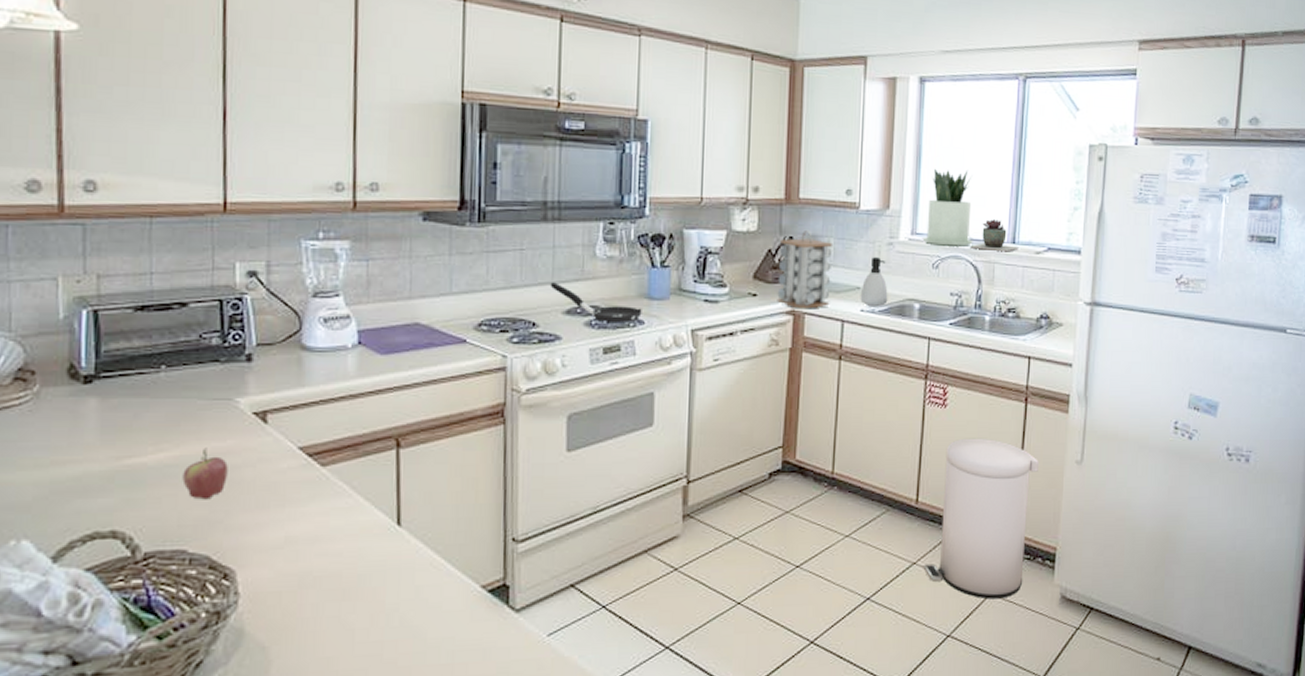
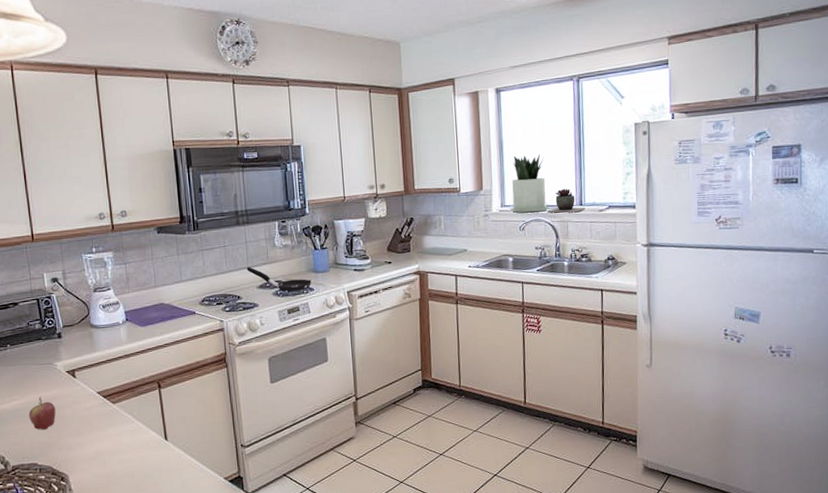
spice rack: present [777,229,834,309] -> none [404,211,445,270]
soap dispenser: present [860,257,888,307] -> none [467,226,488,264]
pedal bin: present [923,438,1039,599] -> none [534,353,617,472]

